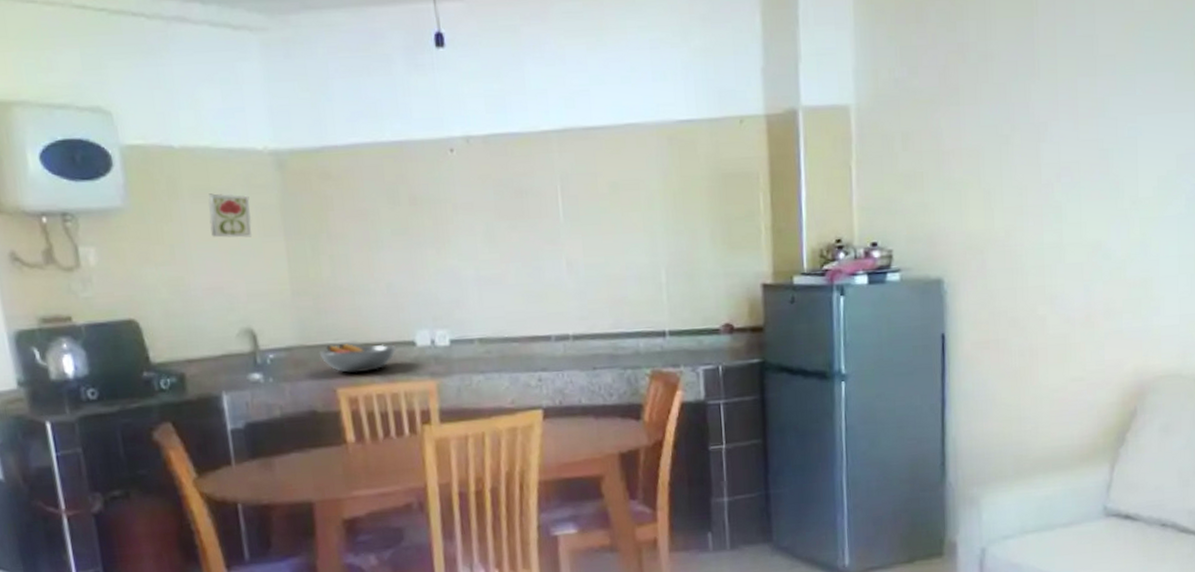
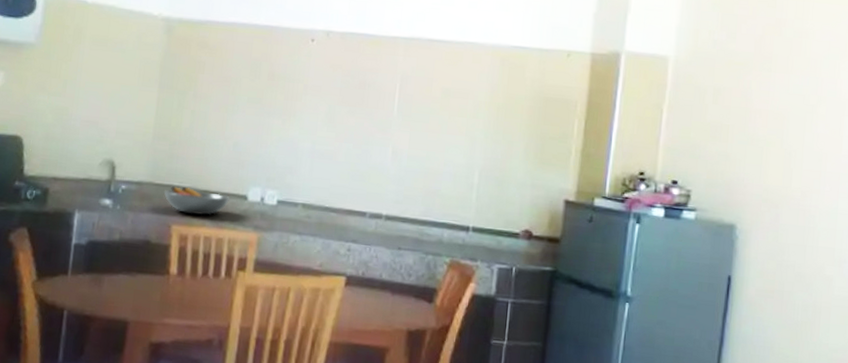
decorative tile: present [208,193,252,238] -> none [99,44,138,85]

